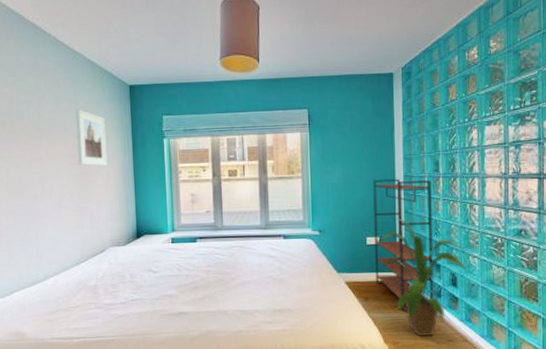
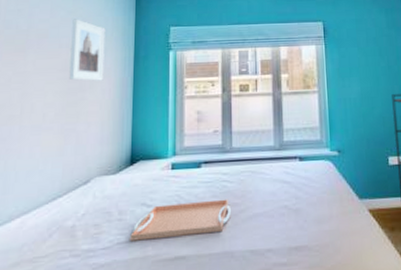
serving tray: none [141,268,223,299] -> present [130,199,231,241]

